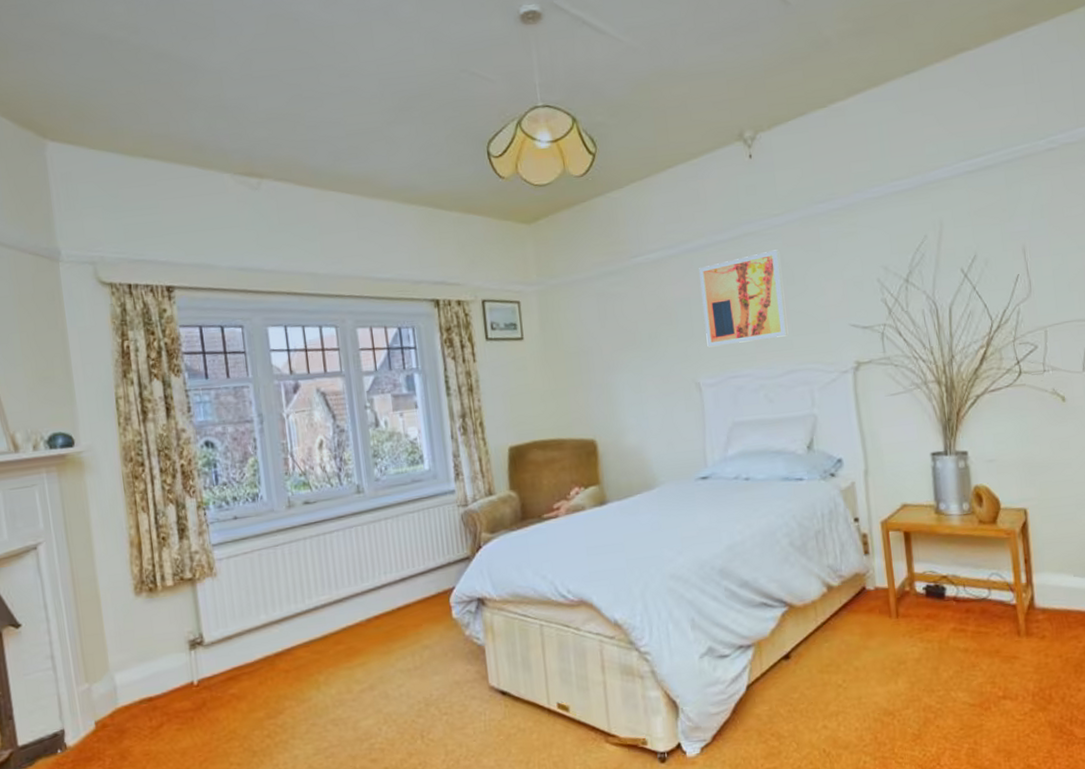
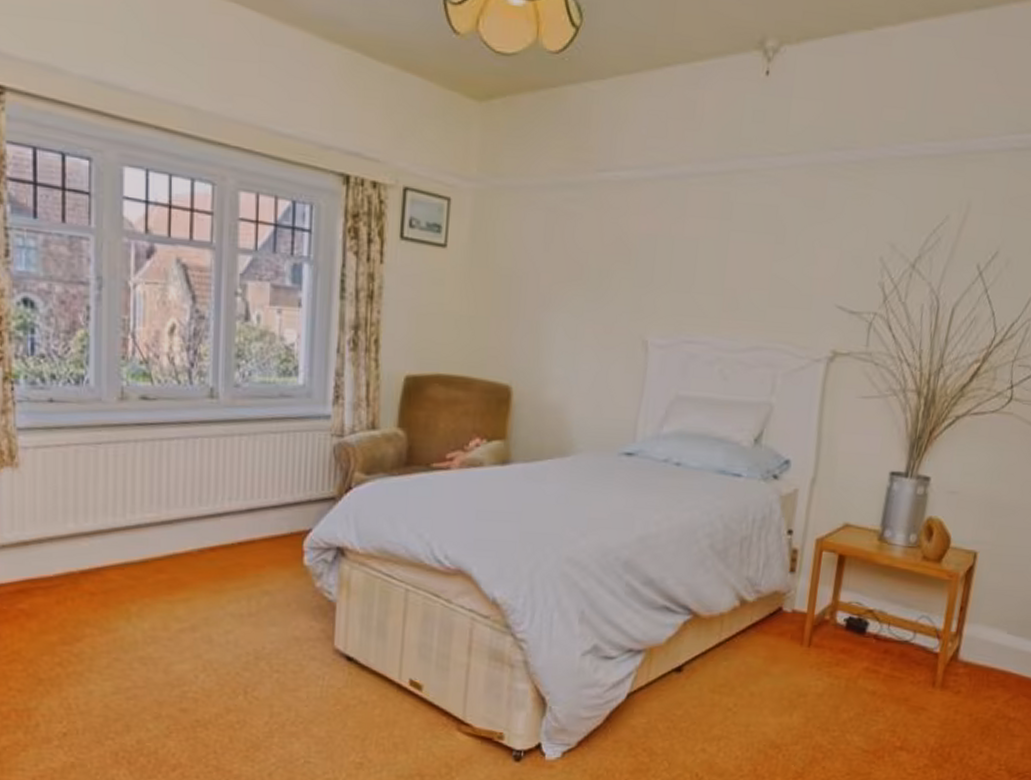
wall art: present [699,250,789,347] -> none [666,197,774,305]

